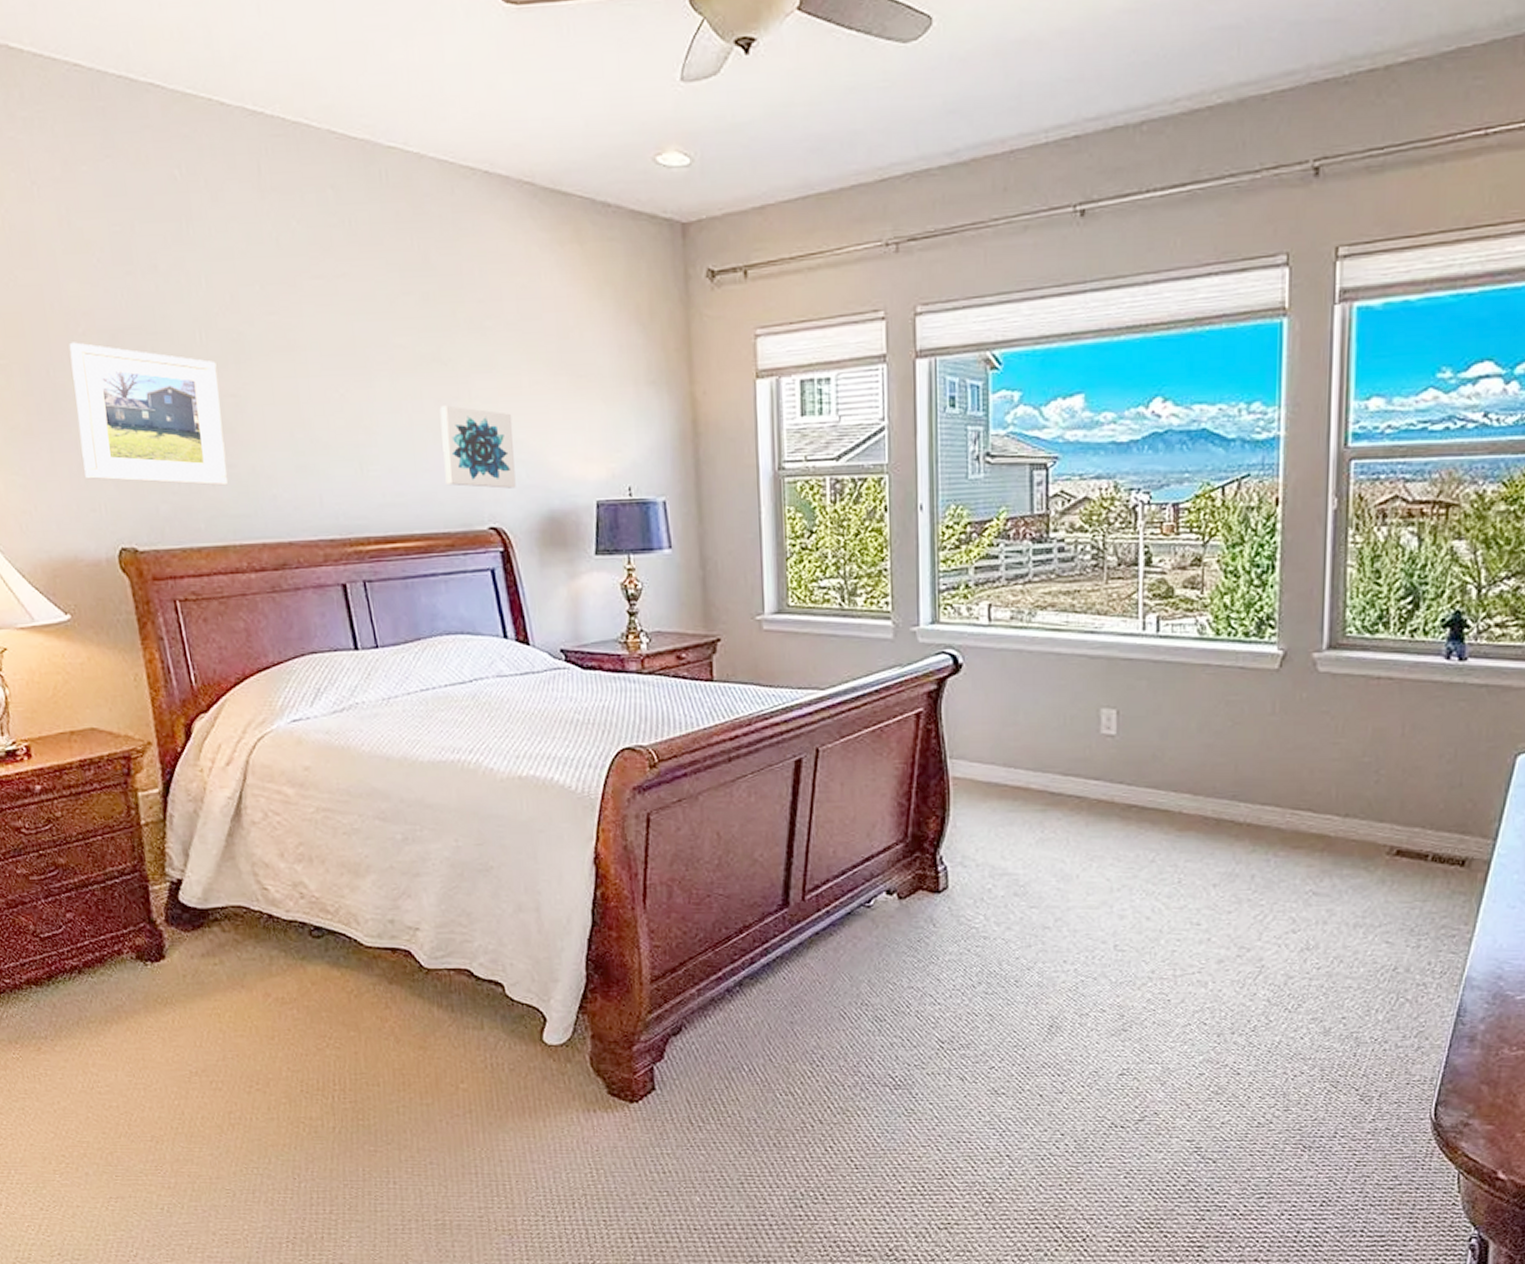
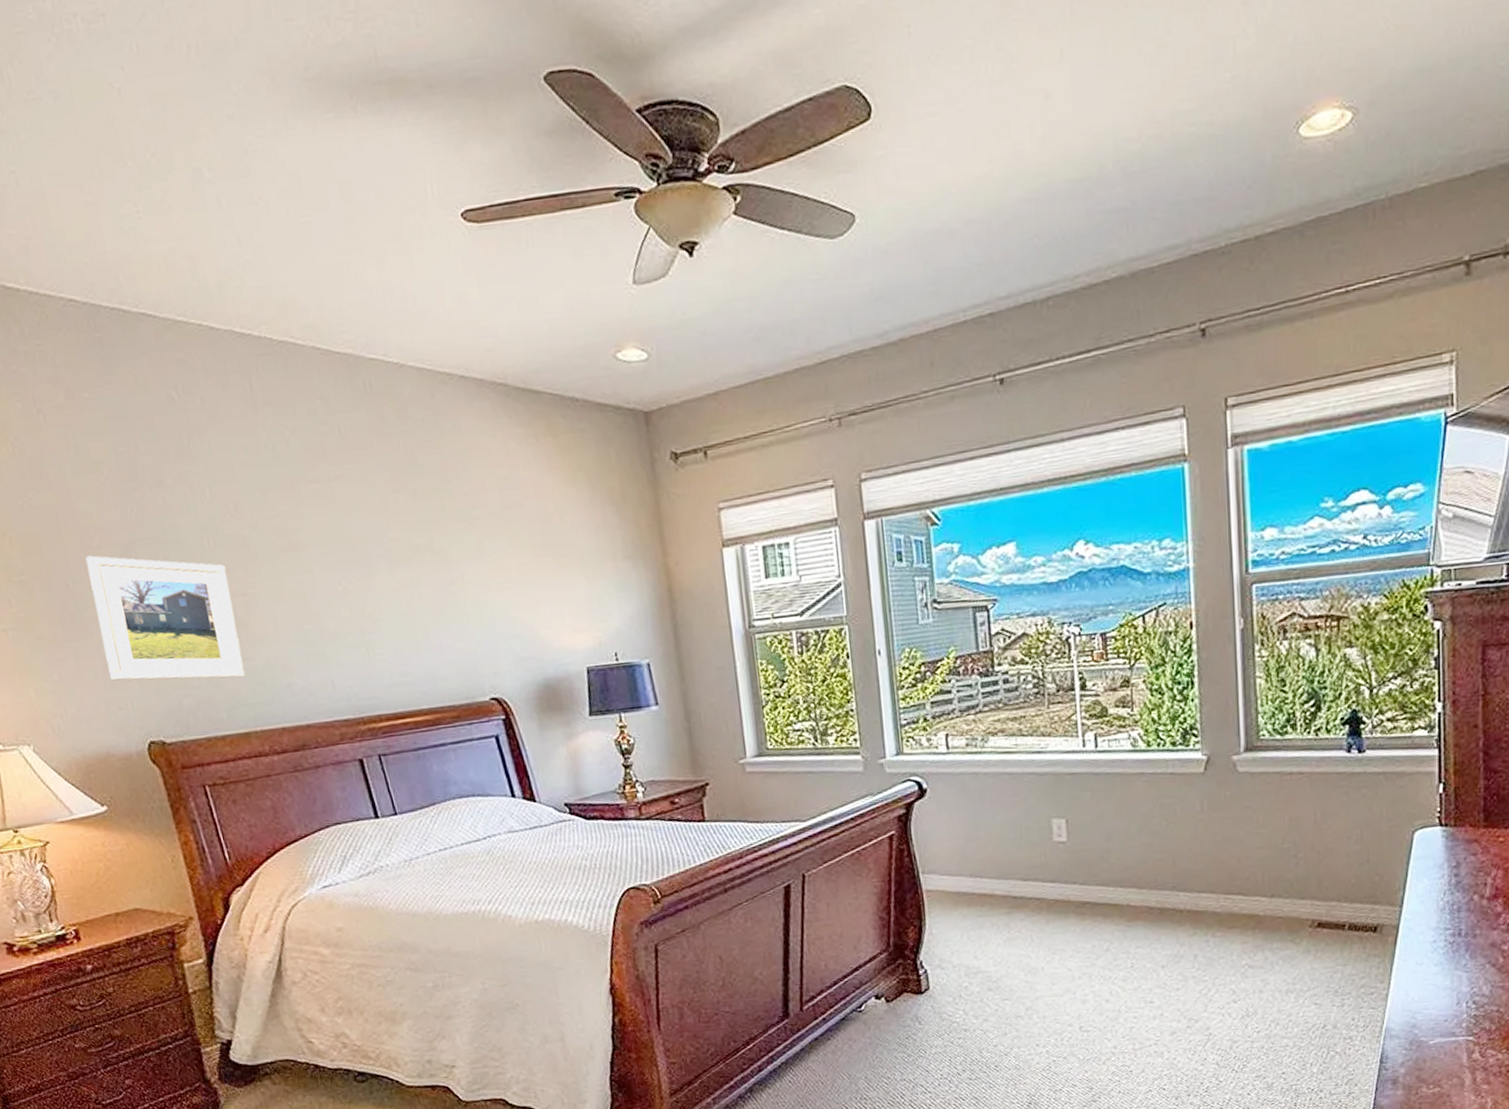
wall art: present [439,405,516,489] -> none [436,590,512,663]

